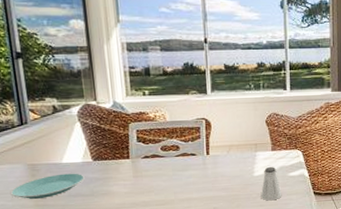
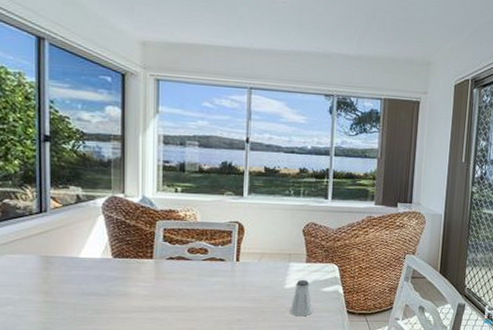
plate: present [10,173,85,200] -> none [18,269,101,295]

